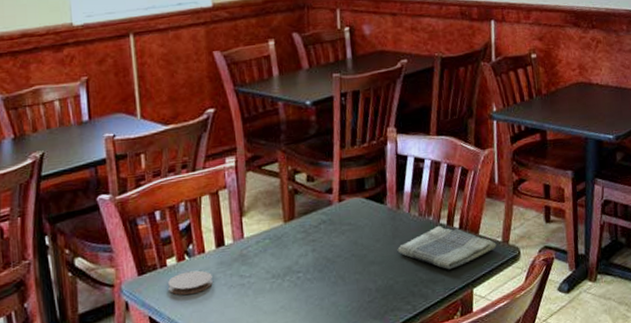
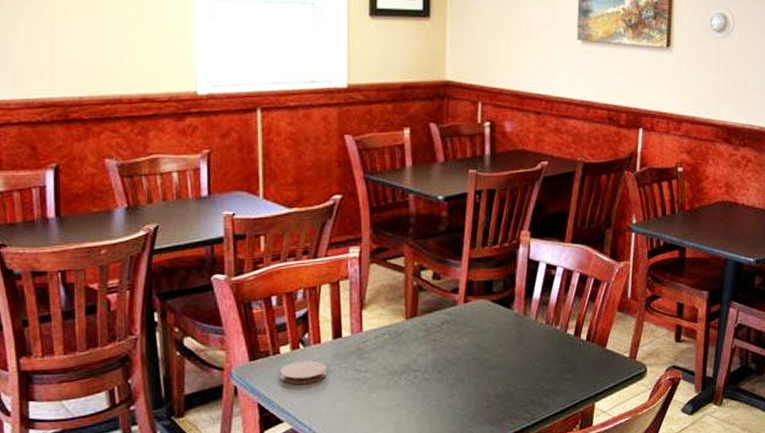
dish towel: present [397,225,497,270] -> none [520,335,623,381]

